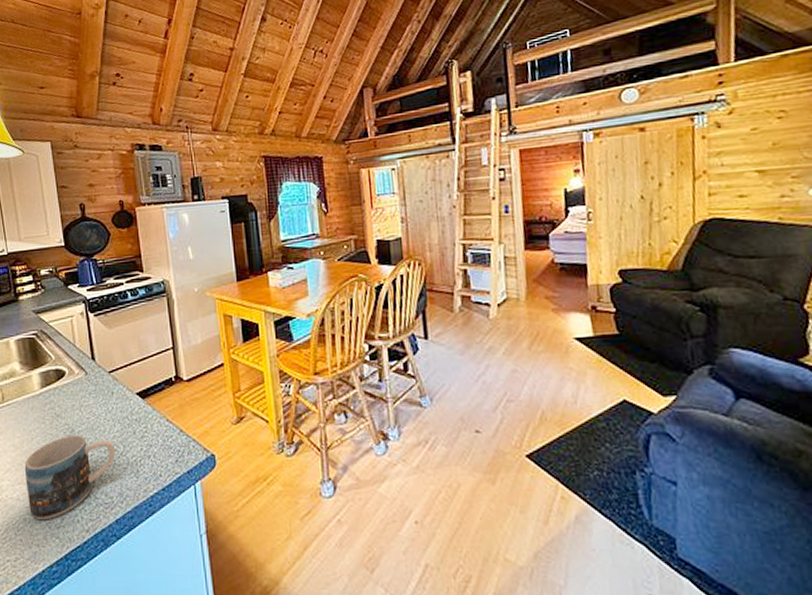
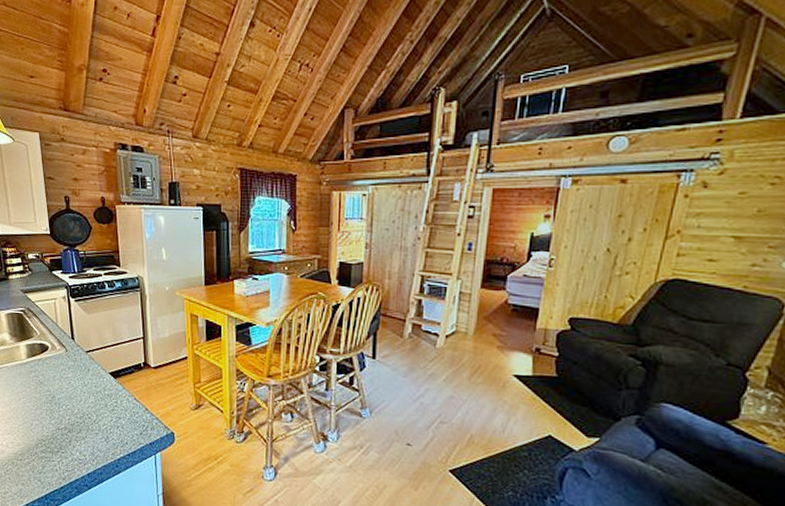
mug: present [24,434,114,521] -> none [12,400,89,466]

